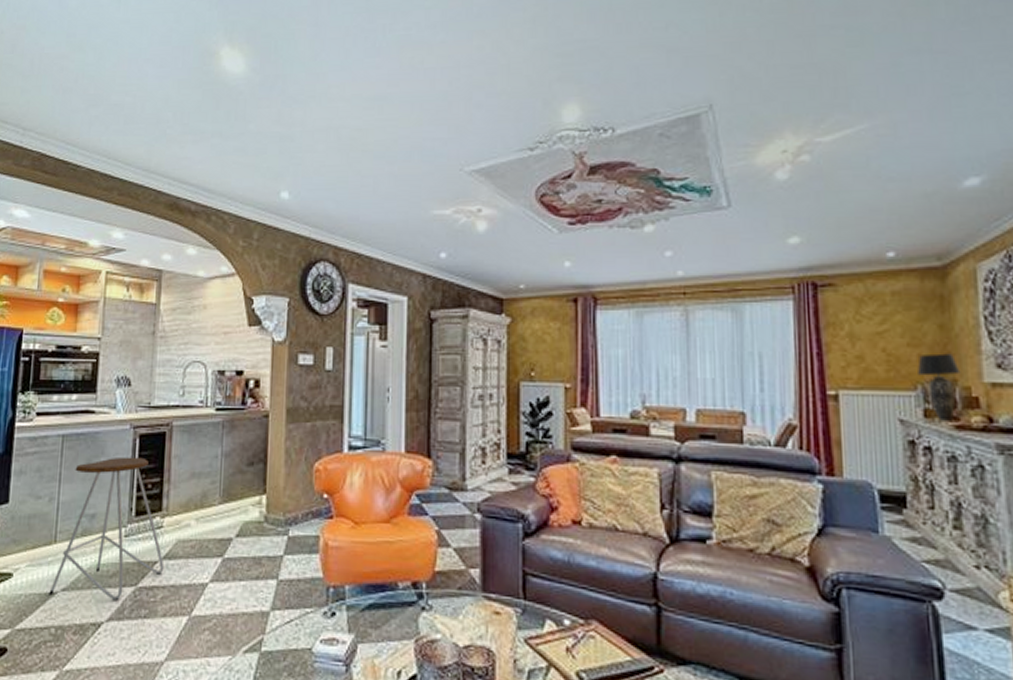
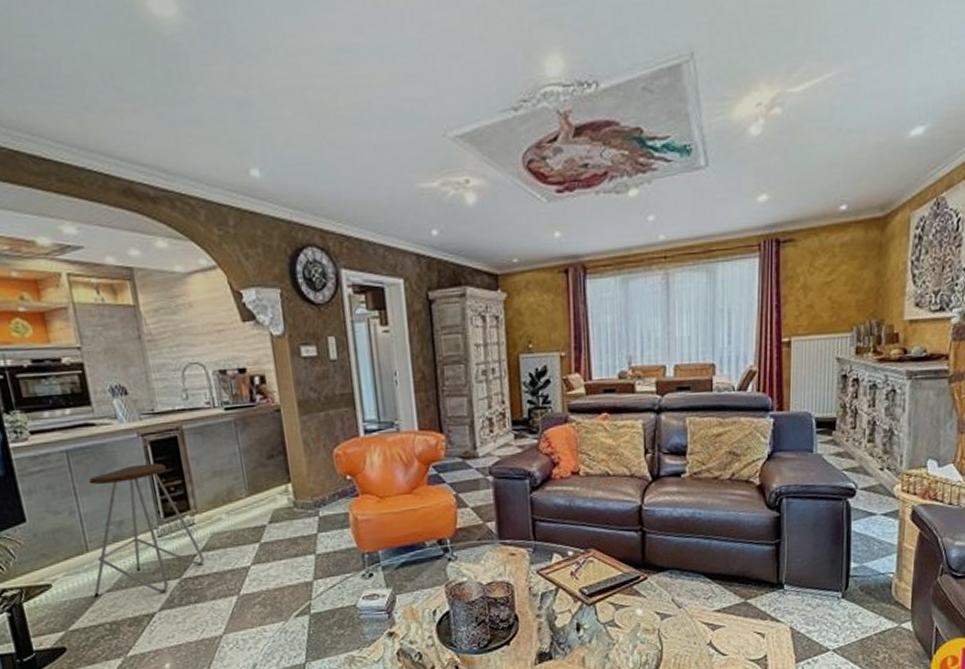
table lamp: present [917,353,961,421] -> none [855,297,888,356]

